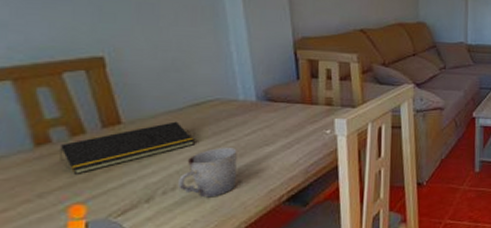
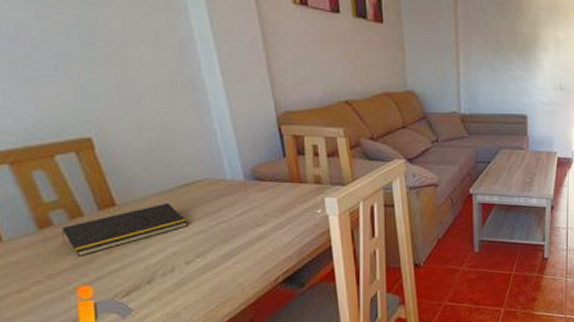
cup: present [177,147,237,198] -> none [175,228,232,279]

